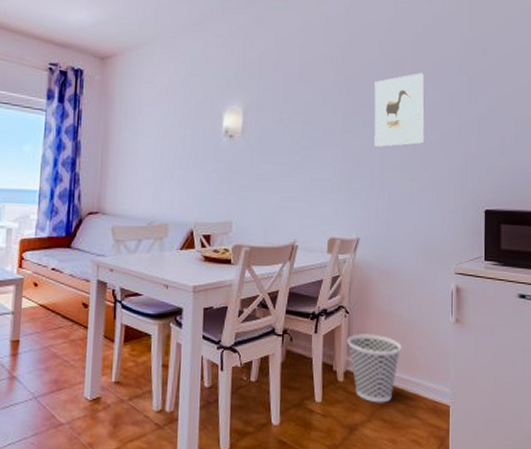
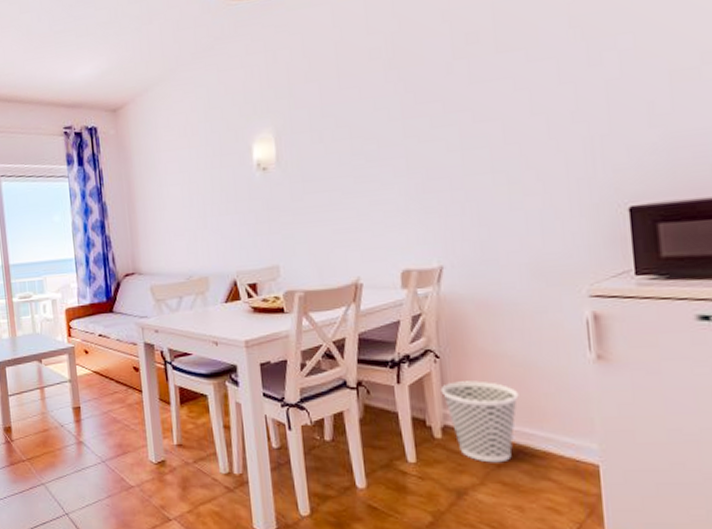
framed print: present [374,73,425,147] -> none [441,40,525,149]

